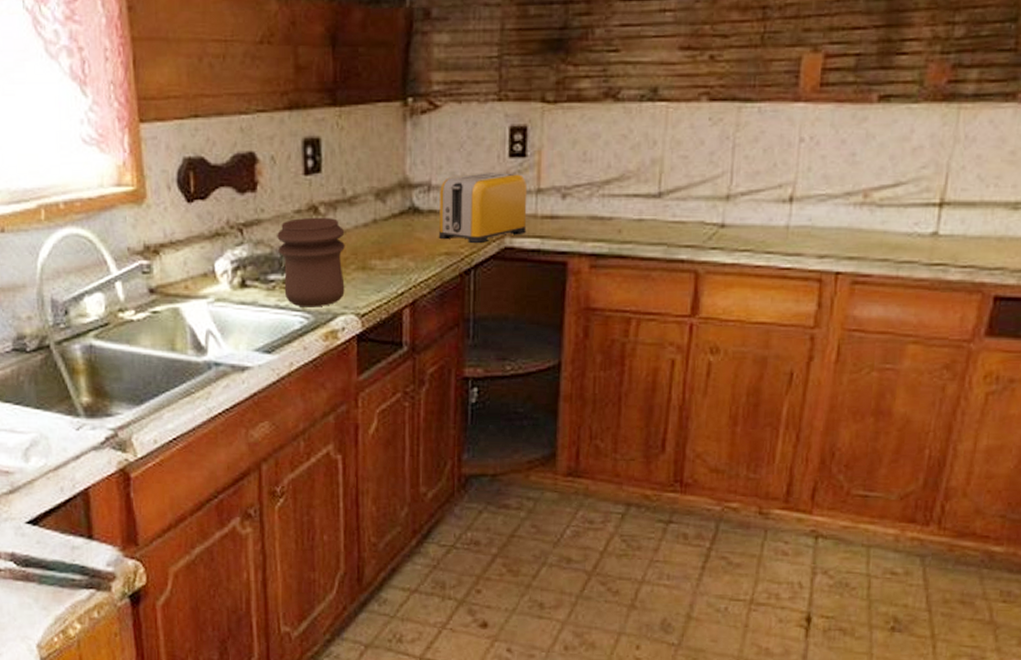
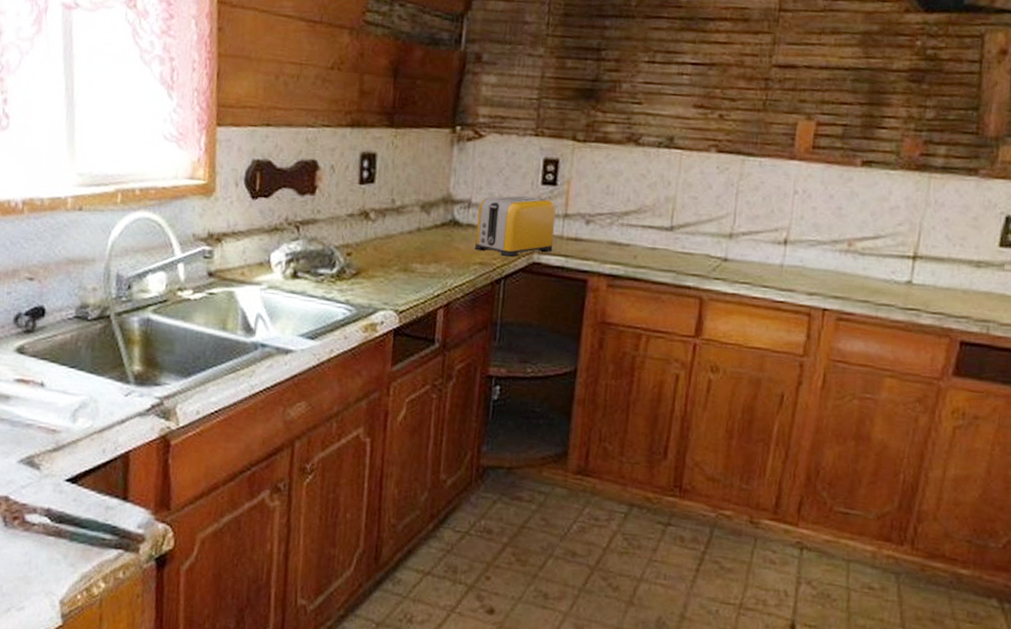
jar: present [277,217,345,307] -> none [329,221,391,302]

